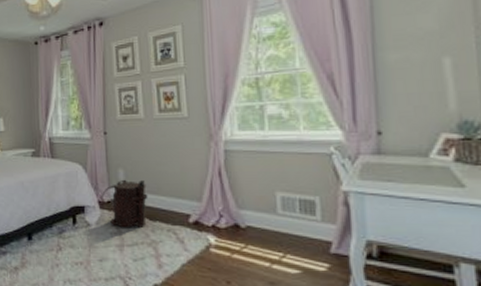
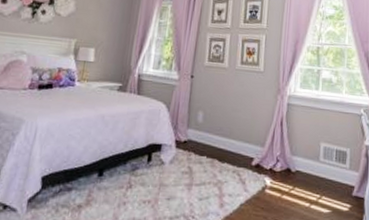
backpack: present [101,179,148,228] -> none [178,121,221,168]

